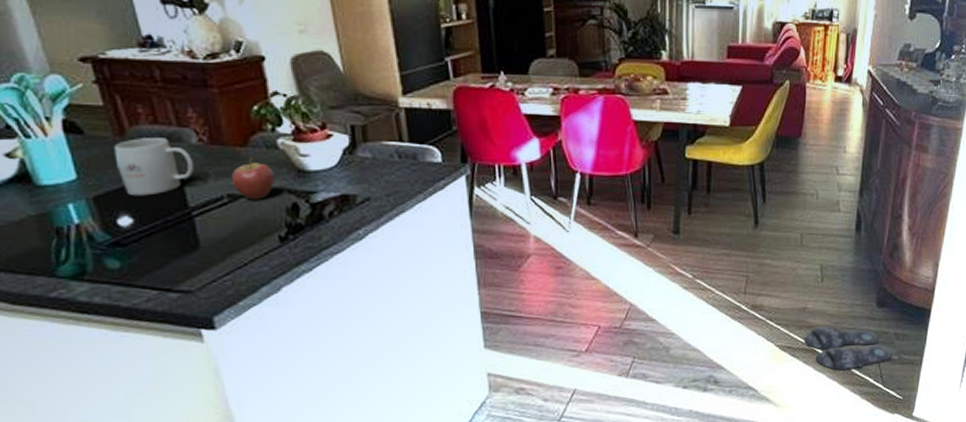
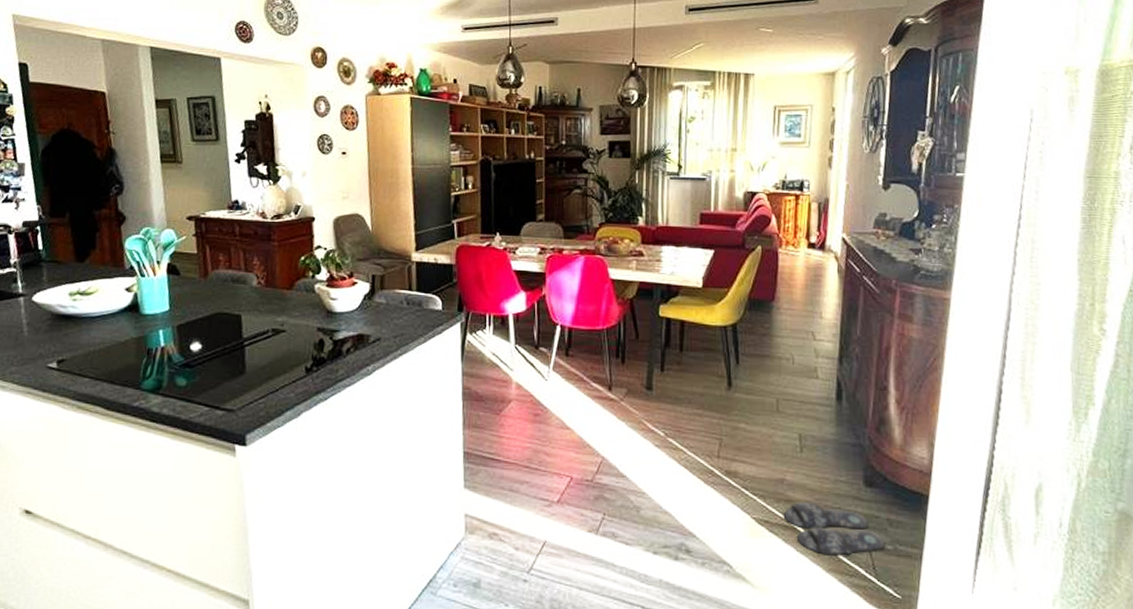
mug: present [113,138,195,197] -> none [197,280,252,327]
fruit: present [231,156,274,200] -> none [276,298,309,335]

